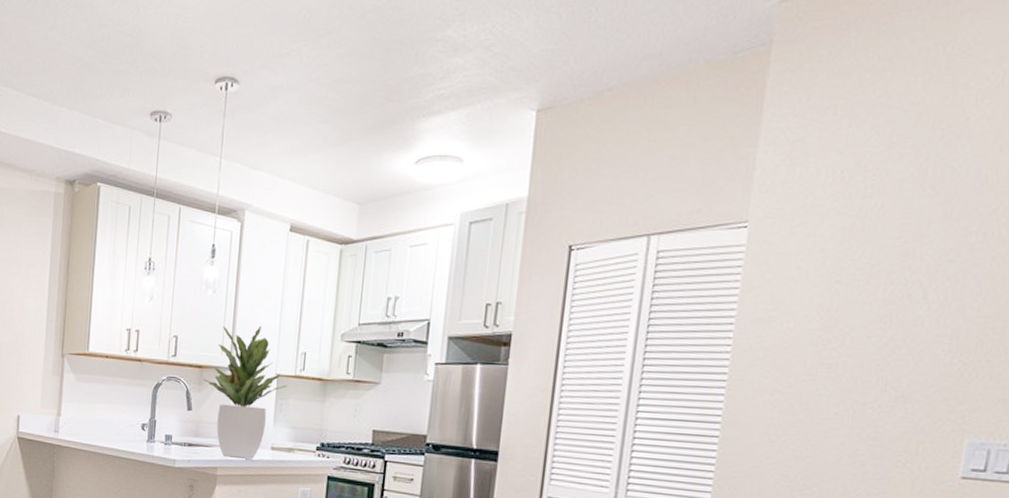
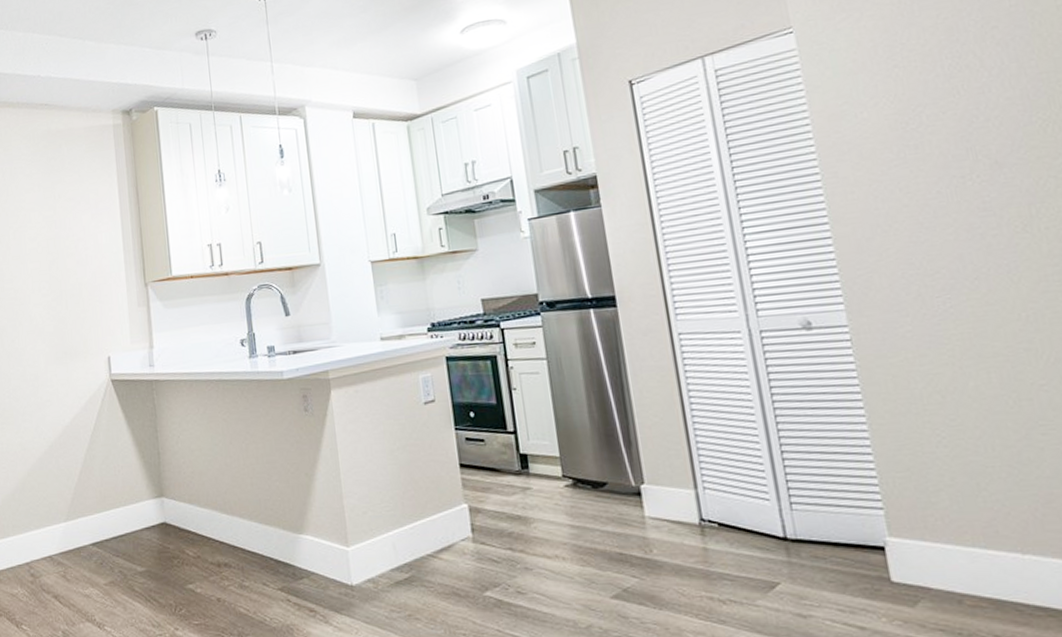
potted plant: present [203,325,287,460] -> none [295,215,383,358]

